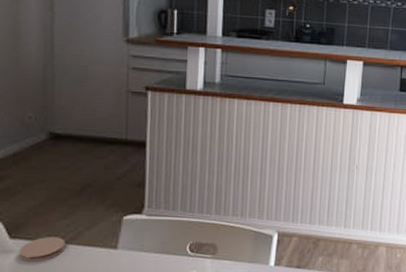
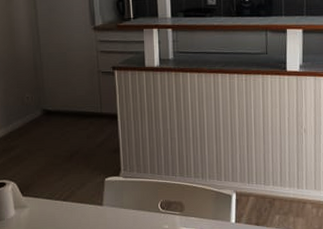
coaster: present [18,237,66,263] -> none [30,195,63,216]

